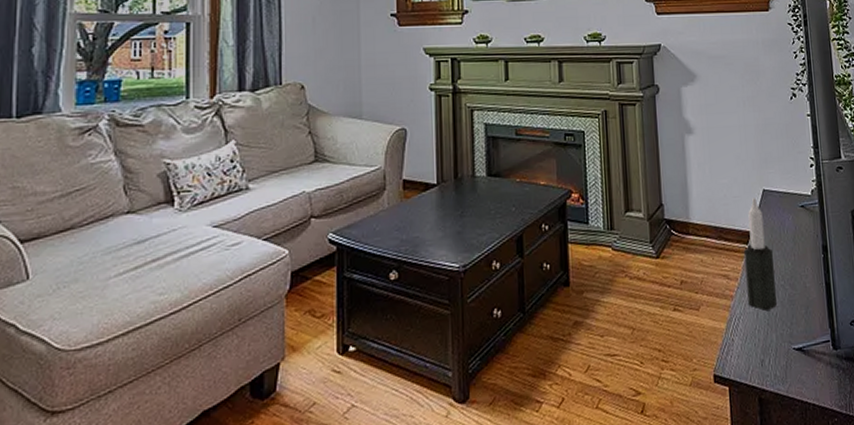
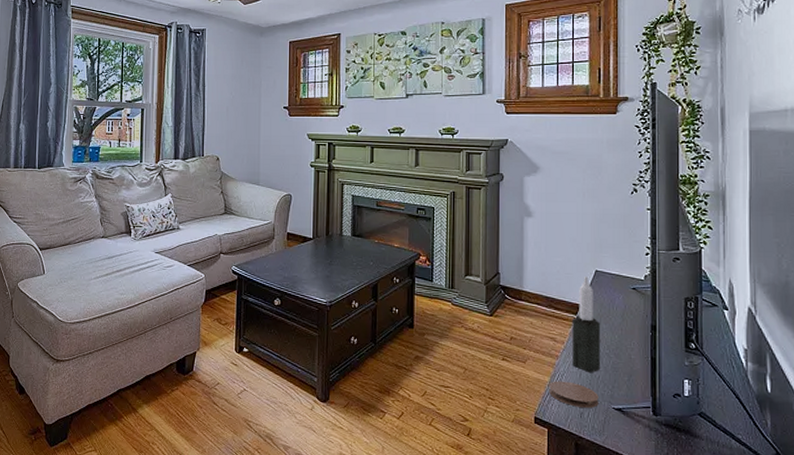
coaster: none [726,325,779,355] -> present [549,381,599,408]

